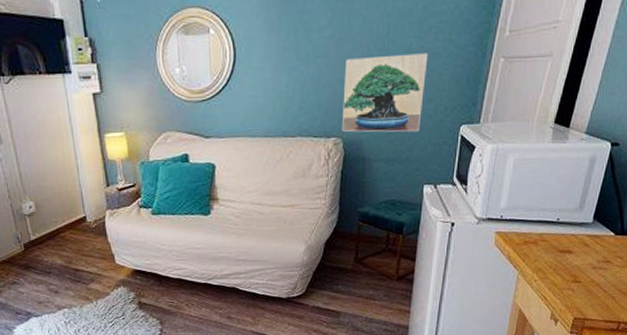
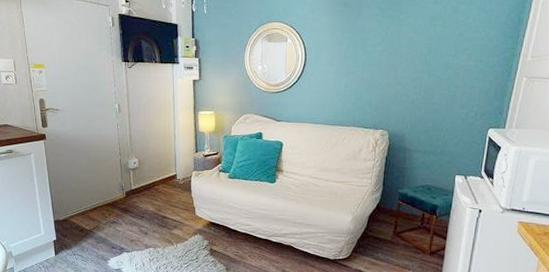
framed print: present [341,53,428,133] -> none [388,68,462,131]

